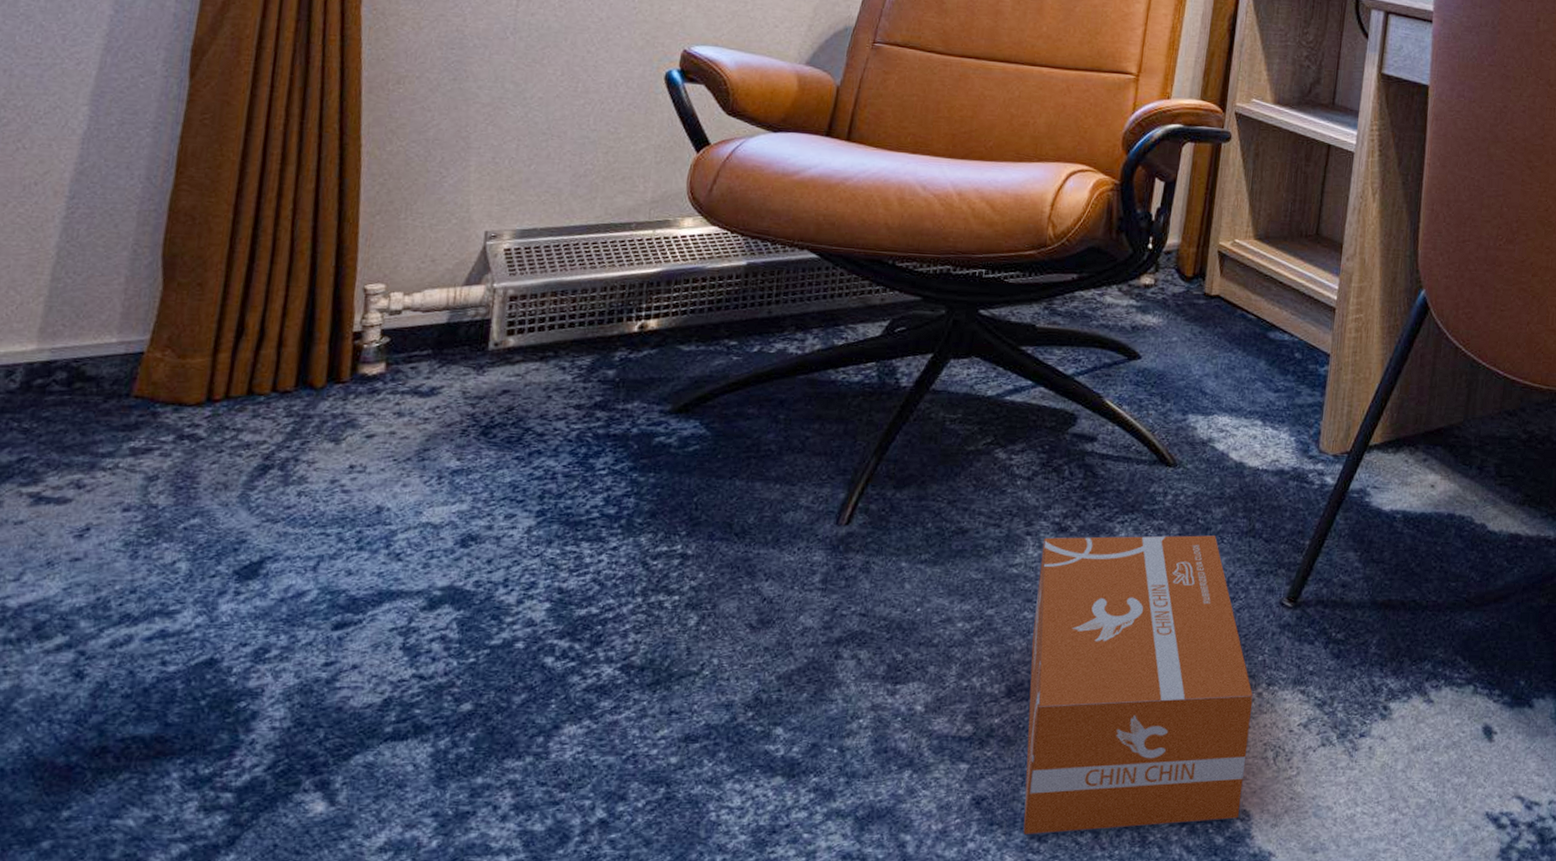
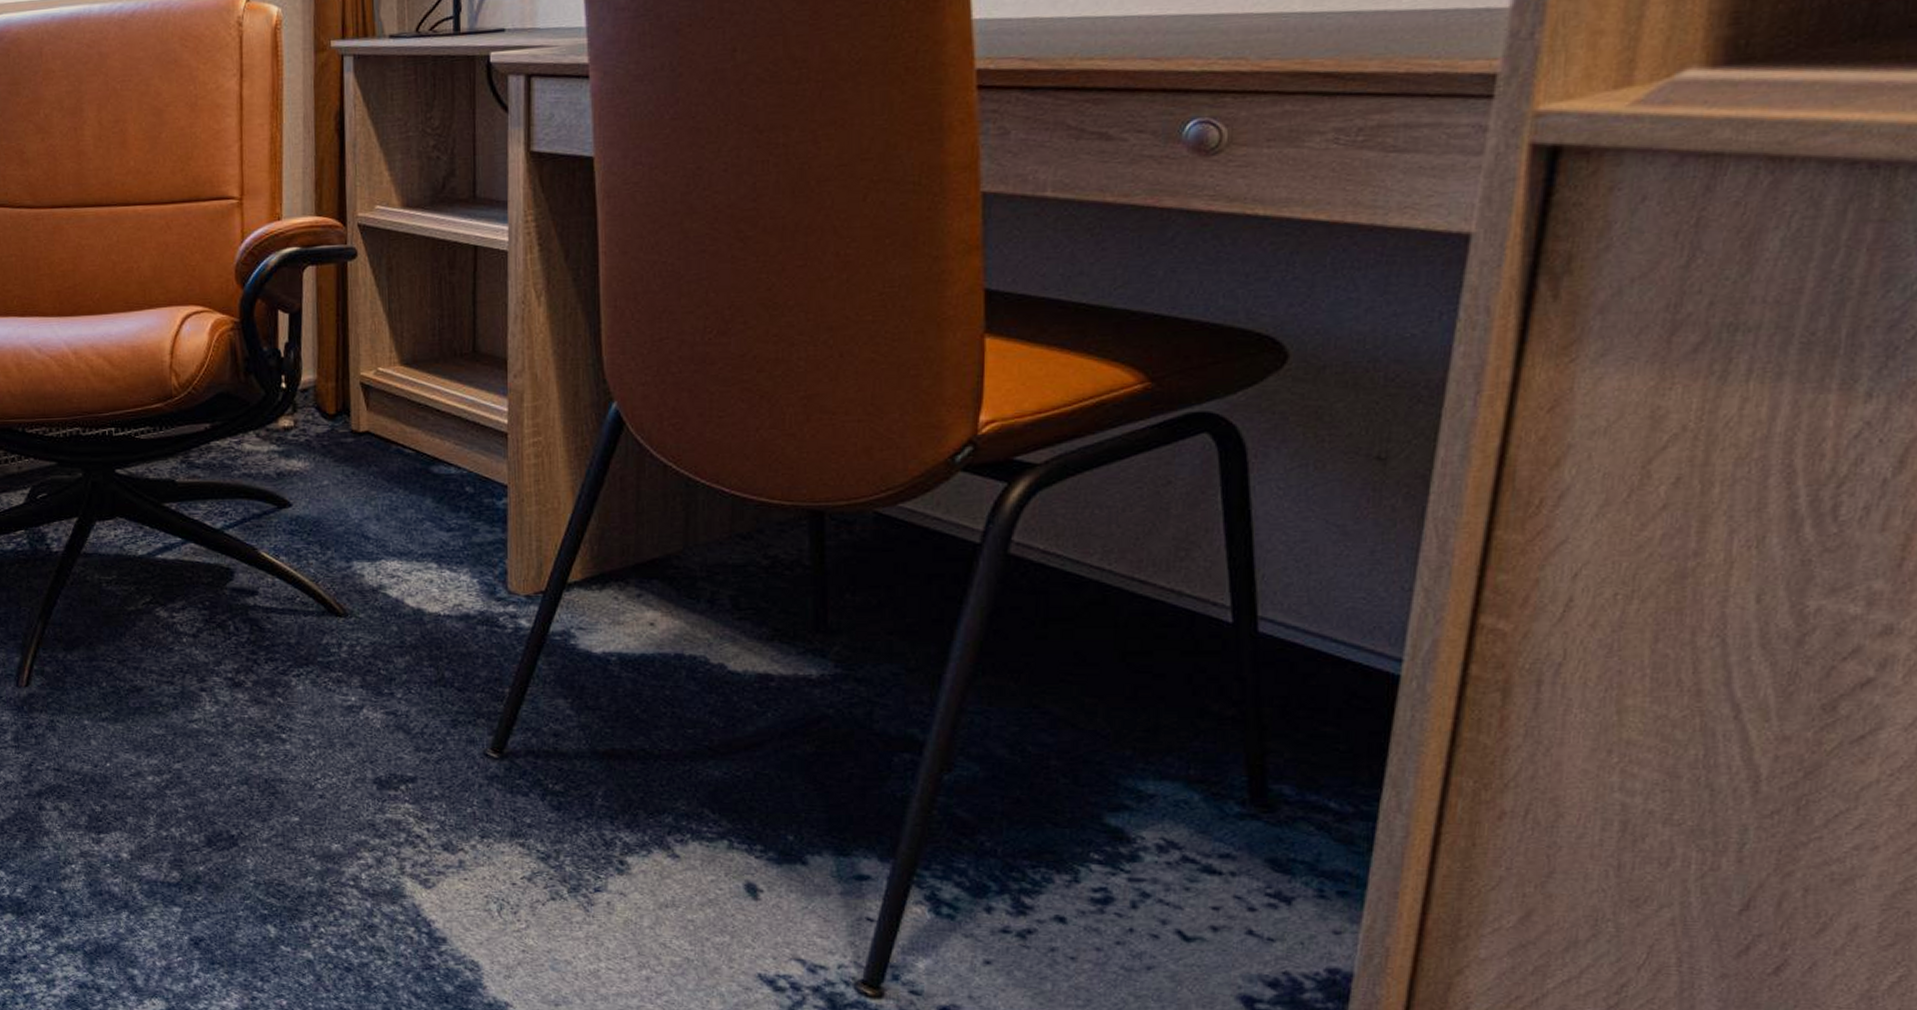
cardboard box: present [1023,535,1254,834] -> none [218,686,468,975]

